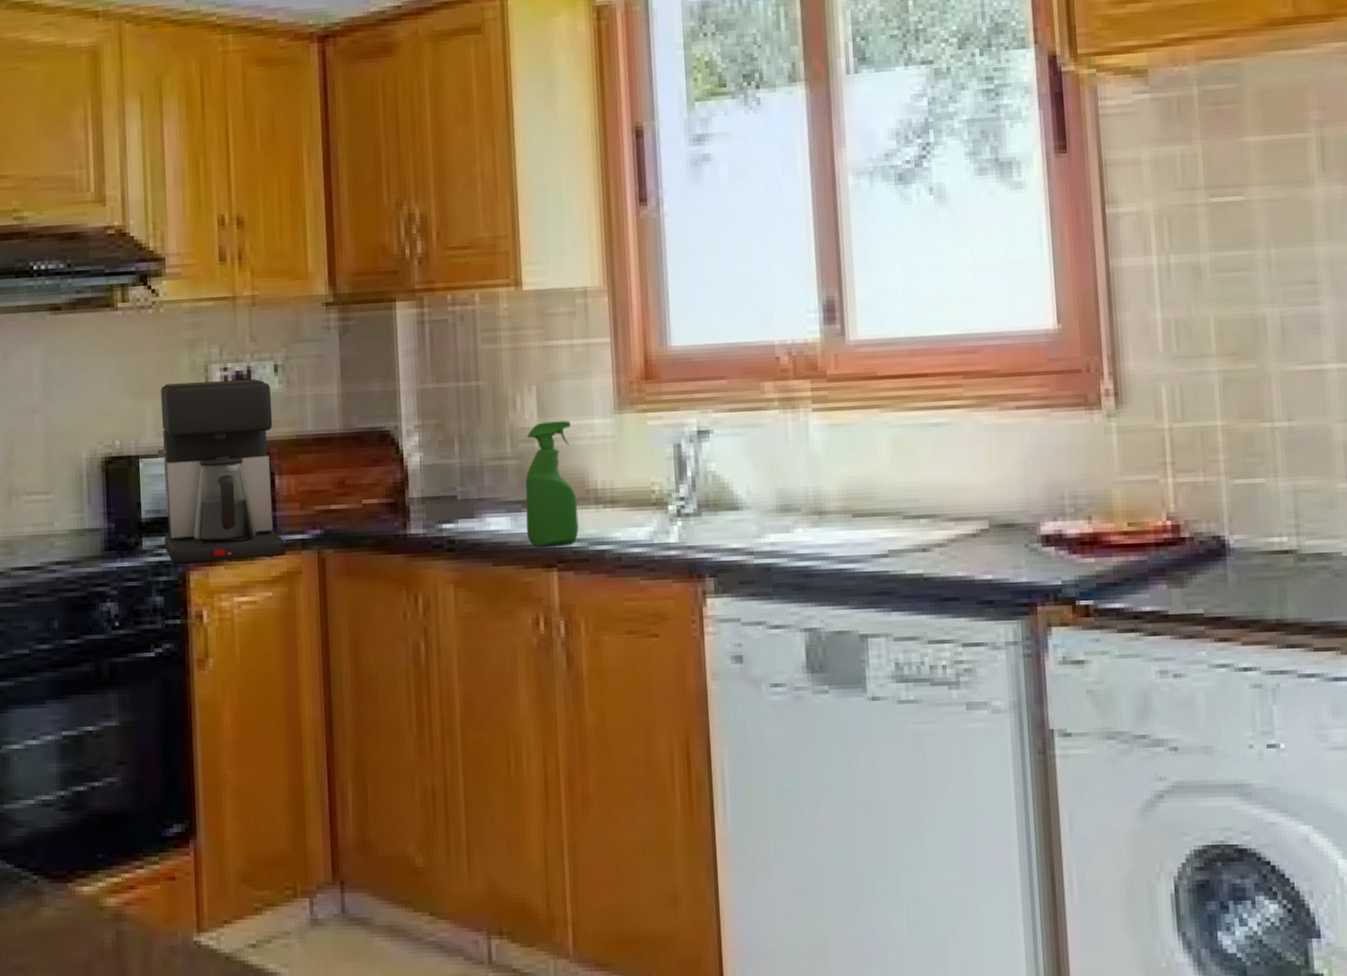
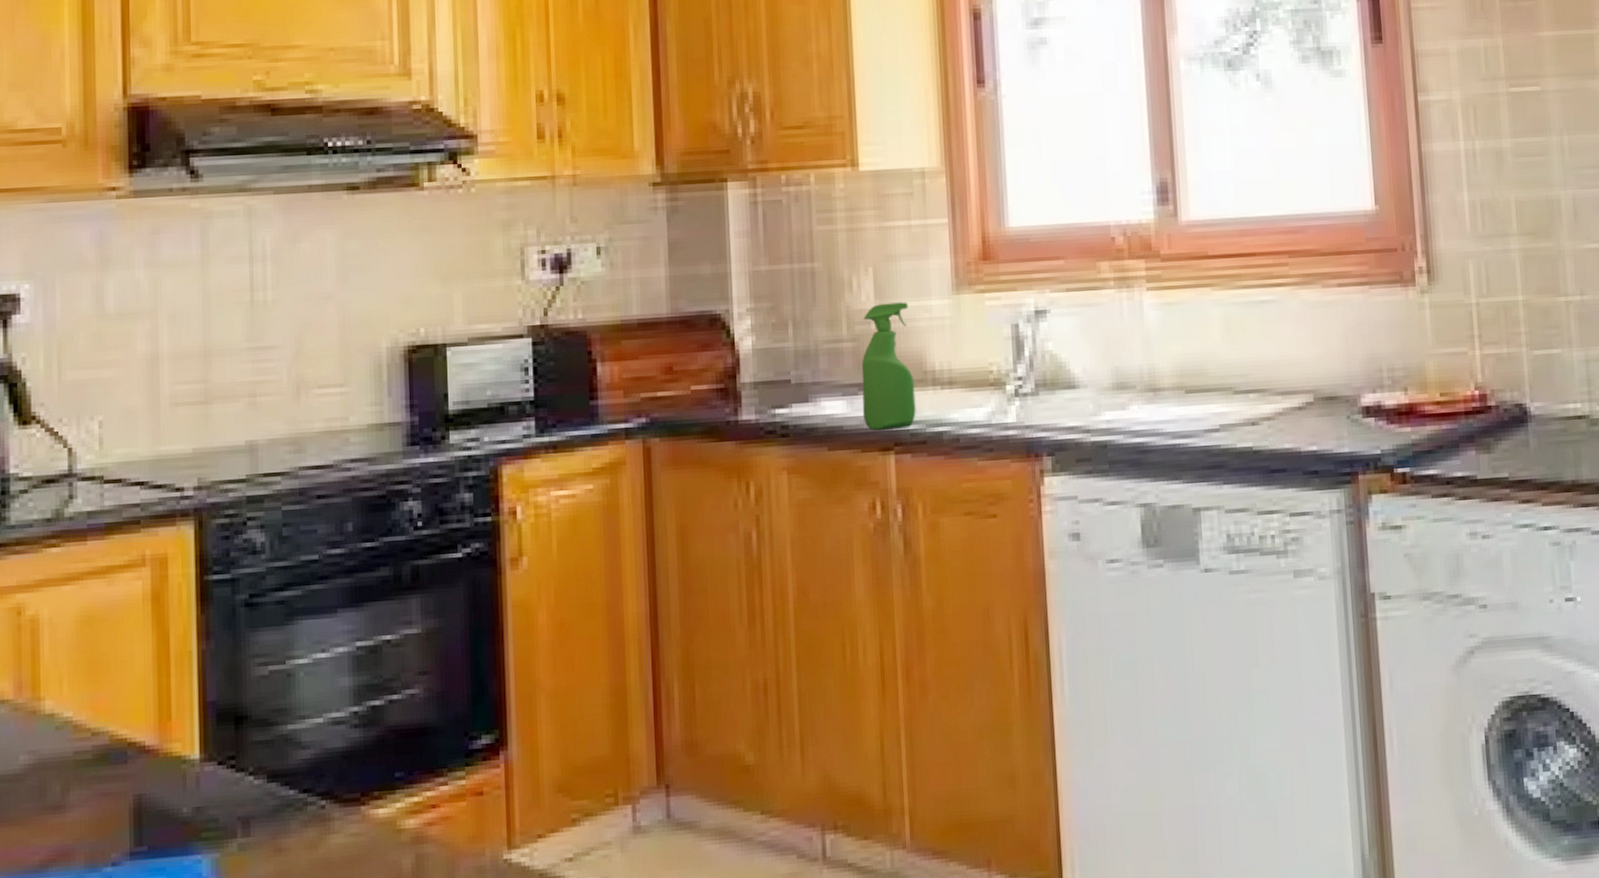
coffee maker: present [160,379,286,565] -> none [471,262,608,459]

